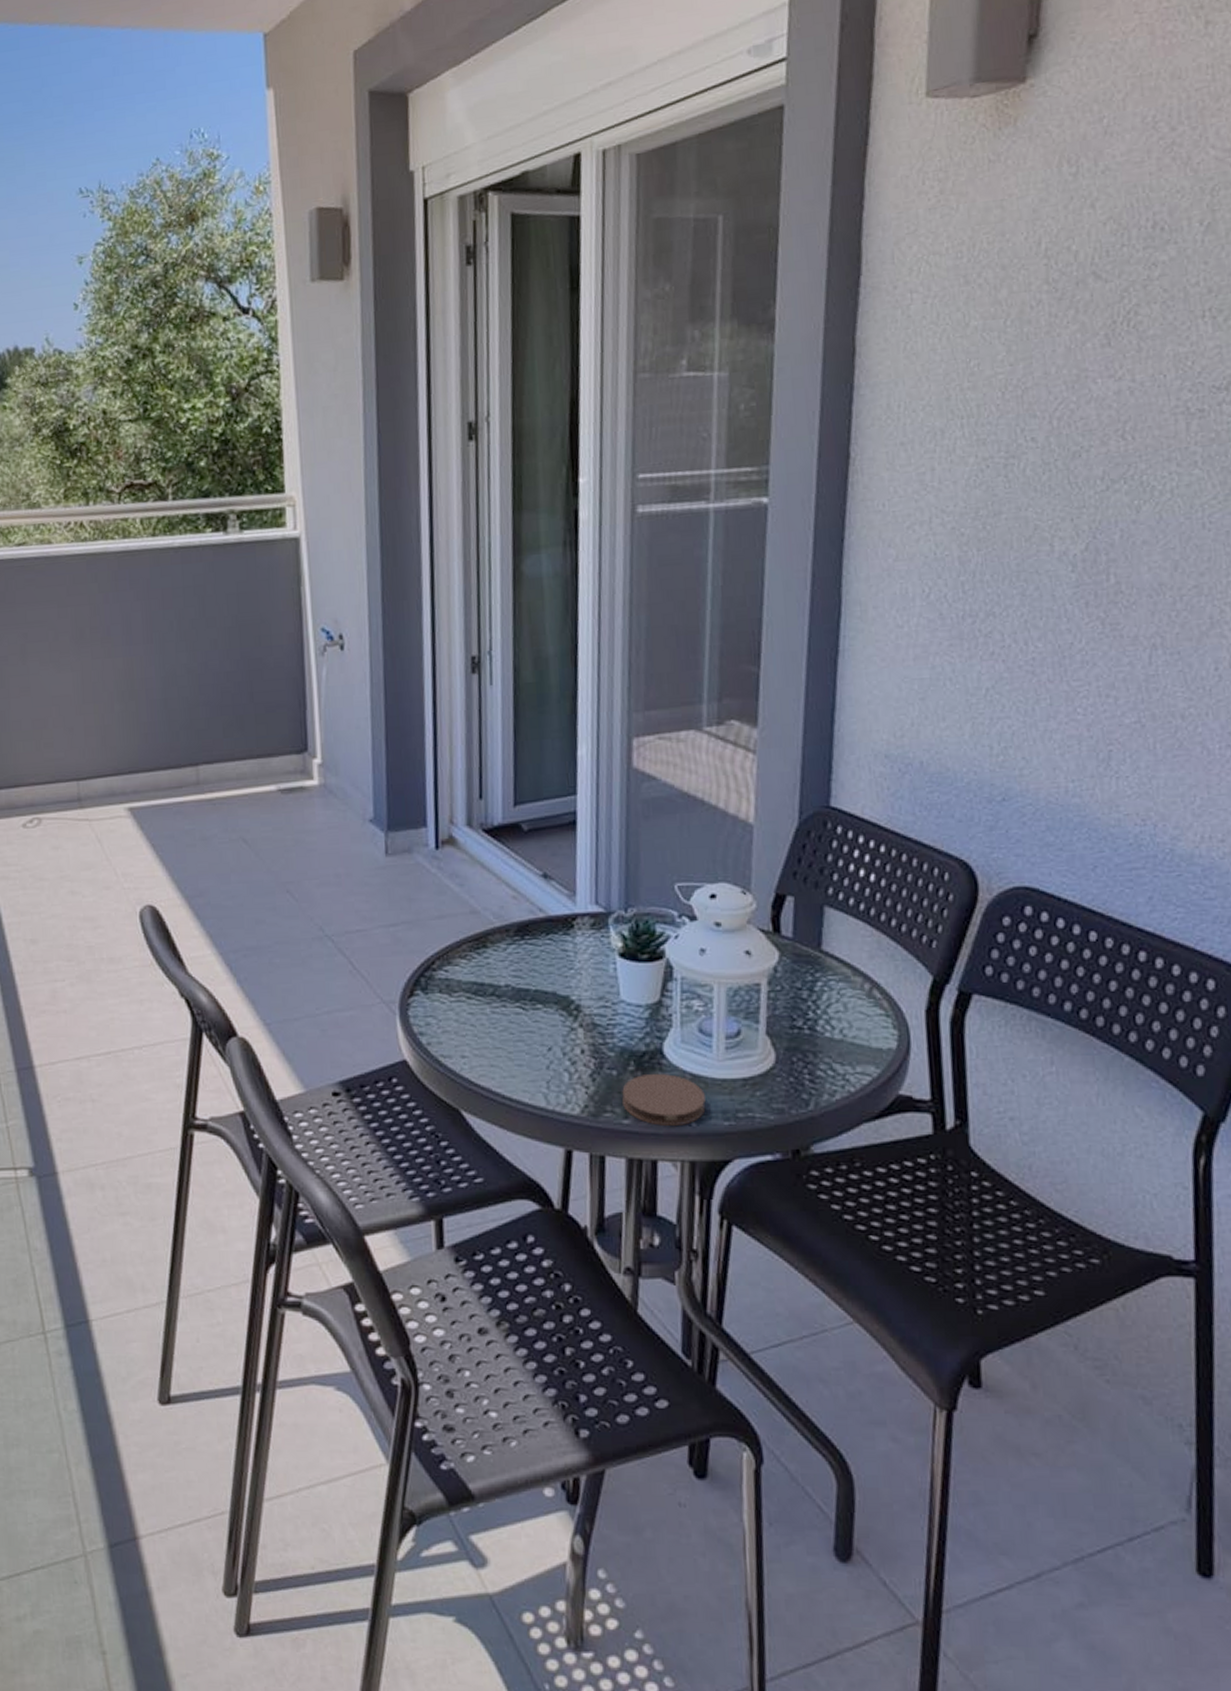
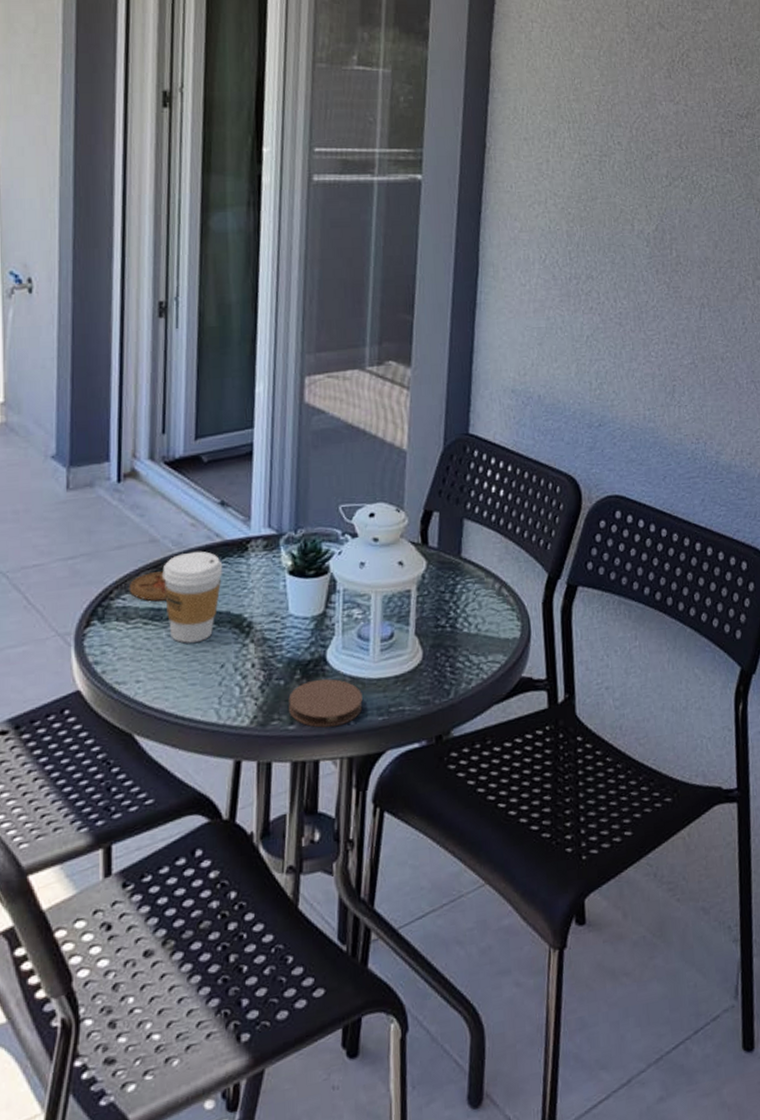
coaster: none [450,945,489,976] -> present [129,571,166,602]
coffee cup: none [484,925,548,1022] -> present [162,551,223,643]

